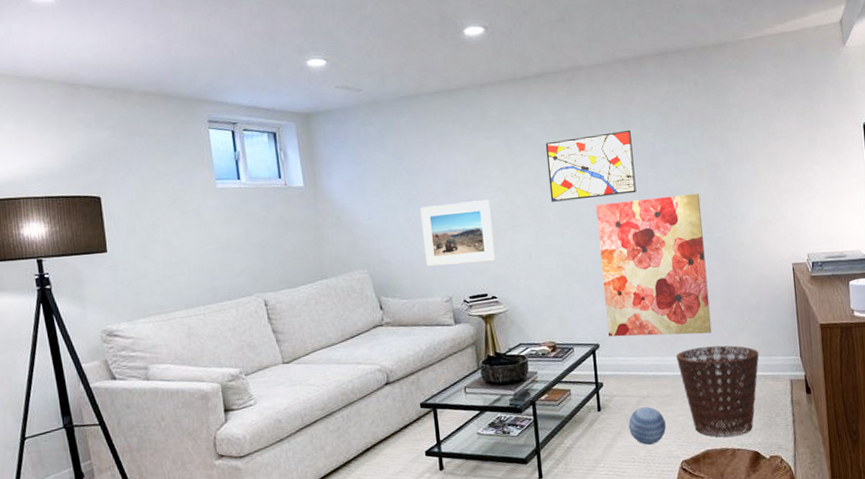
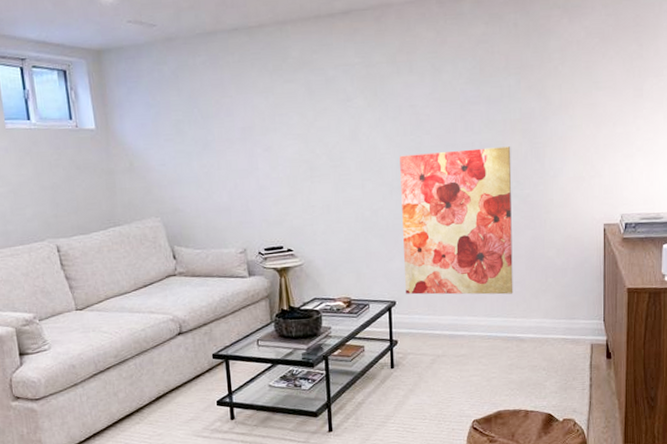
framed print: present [420,199,495,267] -> none [215,147,292,217]
wall art: present [545,129,637,202] -> none [349,75,444,152]
decorative ball: present [628,407,666,445] -> none [421,366,459,403]
basket: present [675,345,759,437] -> none [474,307,561,399]

